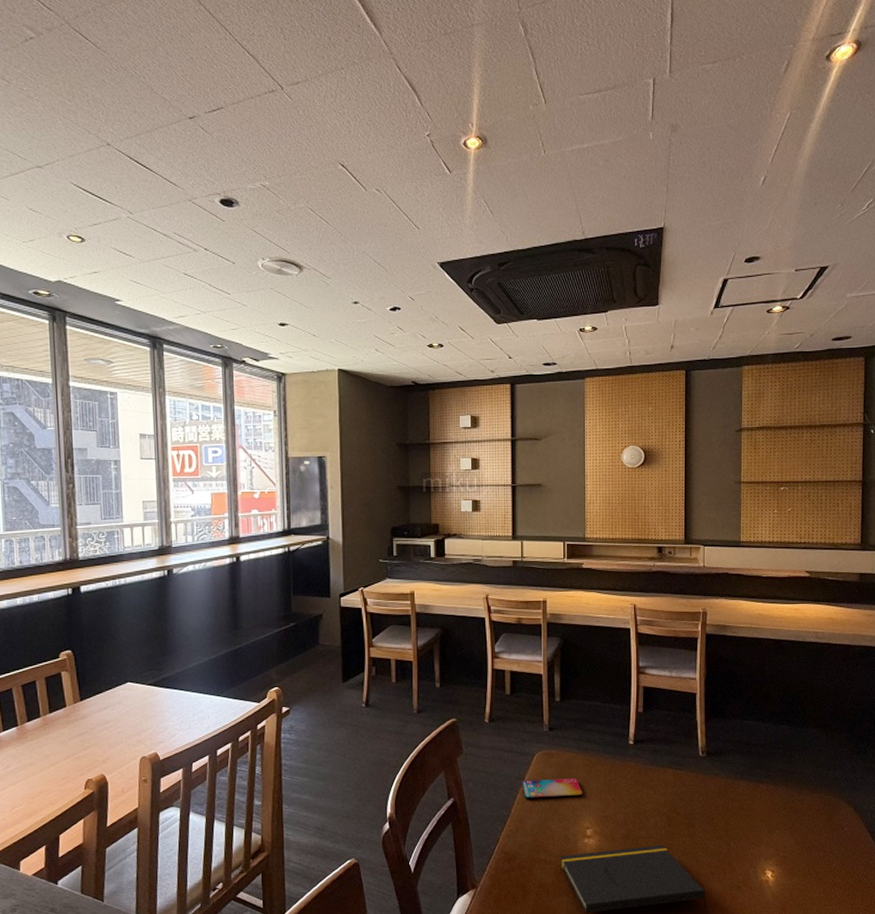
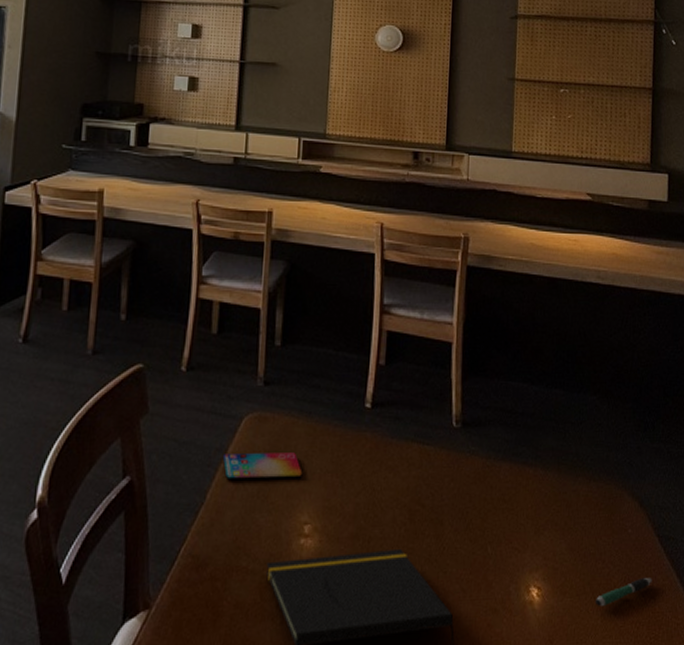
pen: none [818,863,865,883] -> present [594,578,652,606]

